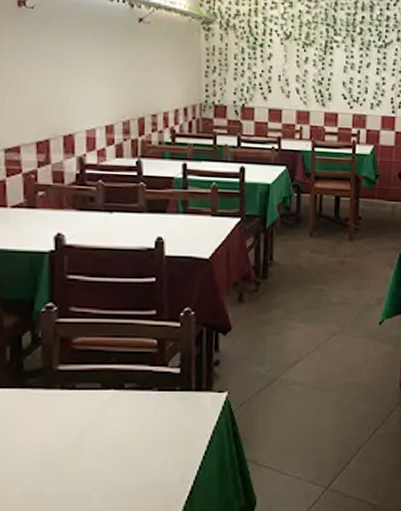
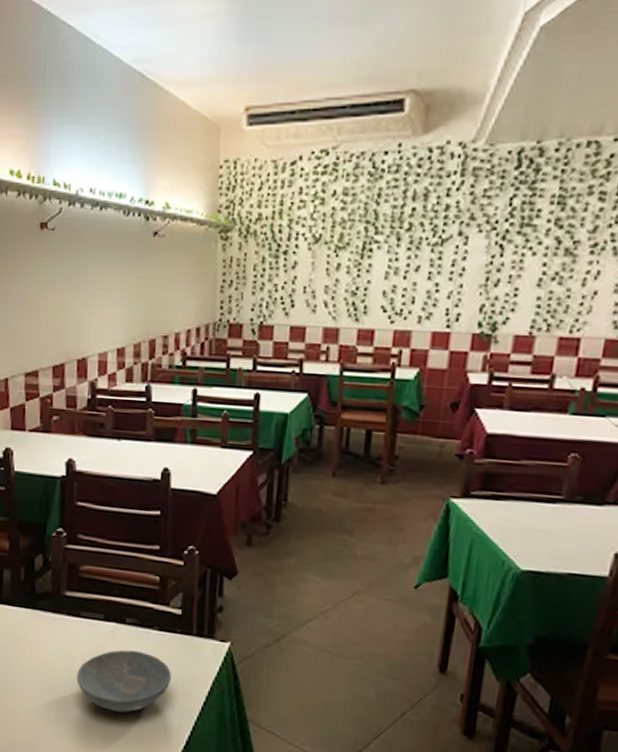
bowl: none [74,414,173,477] -> present [77,649,172,713]

